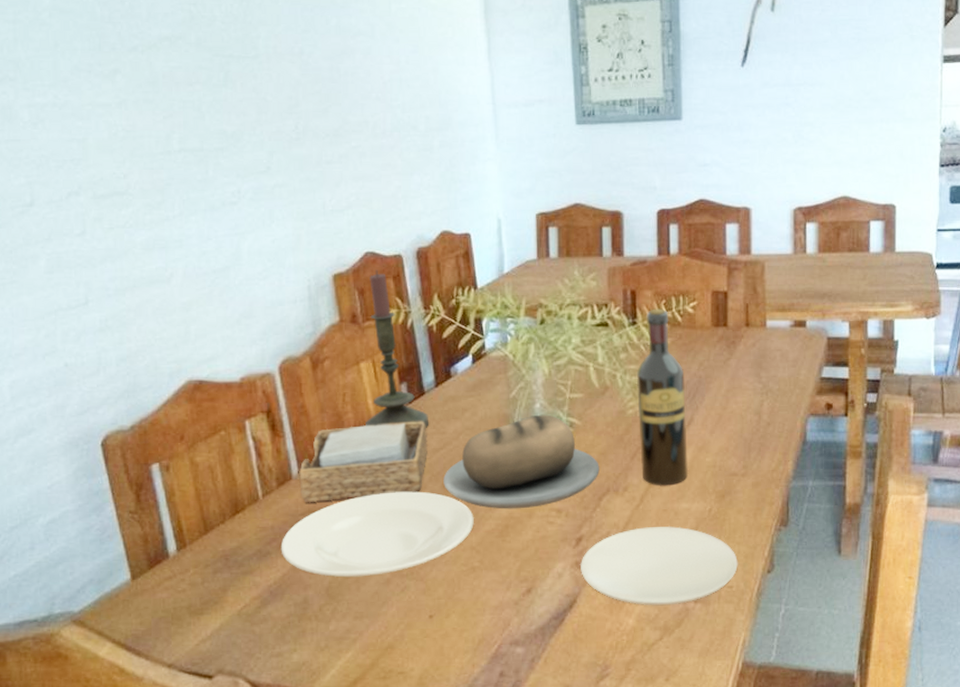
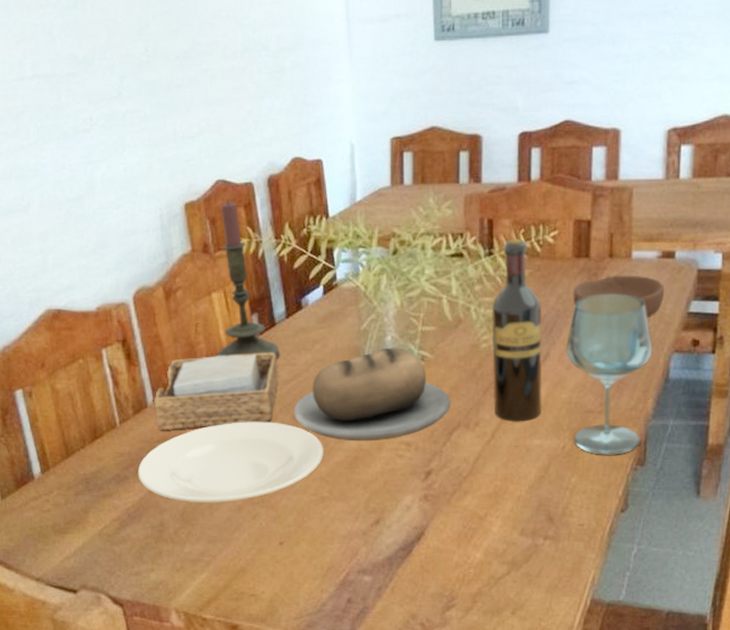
plate: present [581,526,739,606] -> none [429,463,591,541]
wine glass: none [708,360,790,517] -> present [565,293,653,455]
bowl: none [713,343,798,382] -> present [573,275,664,316]

